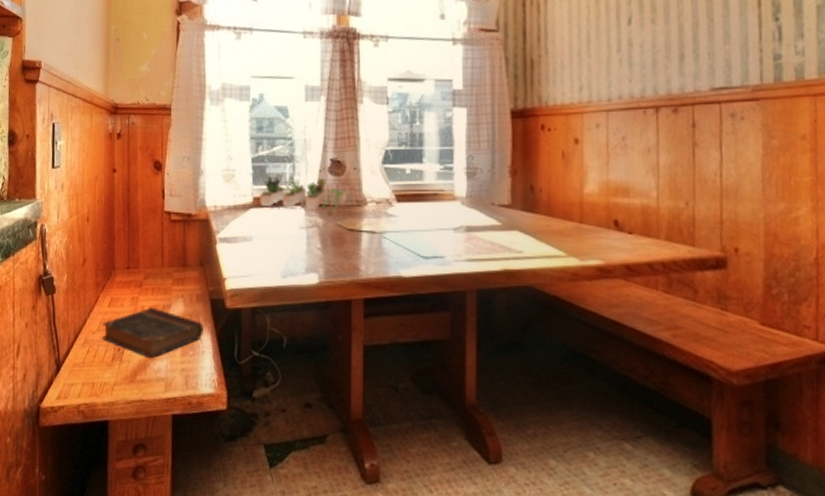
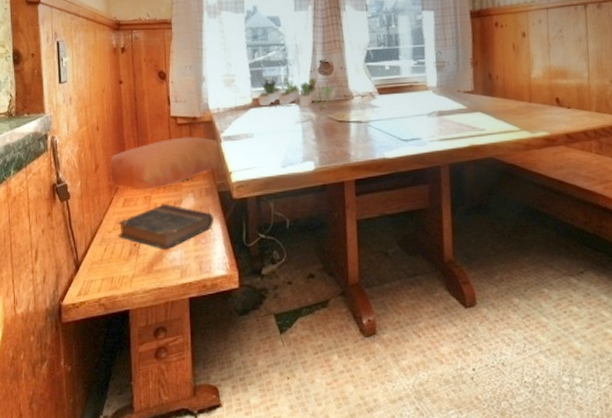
cushion: none [97,235,215,291] -> present [109,136,221,191]

